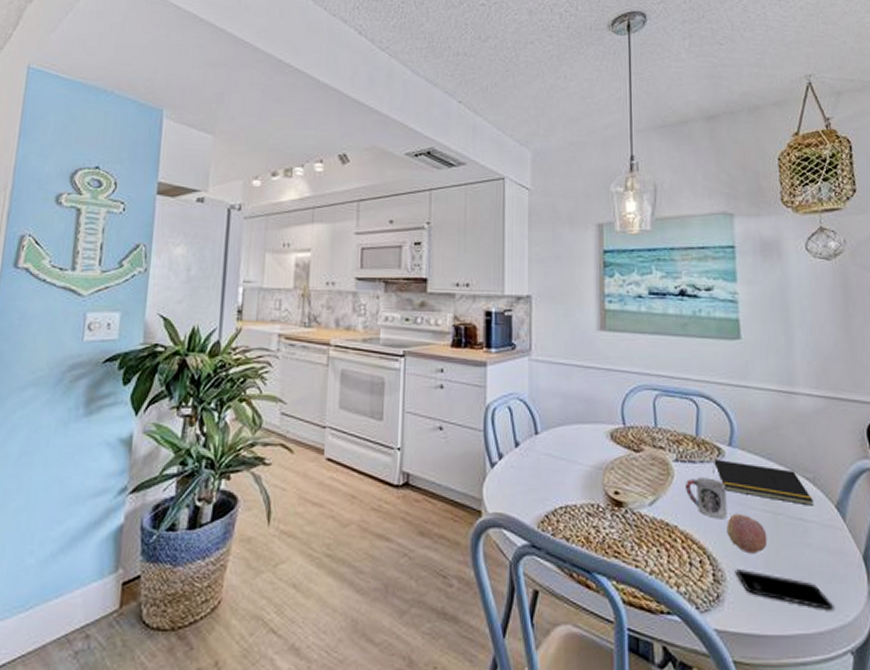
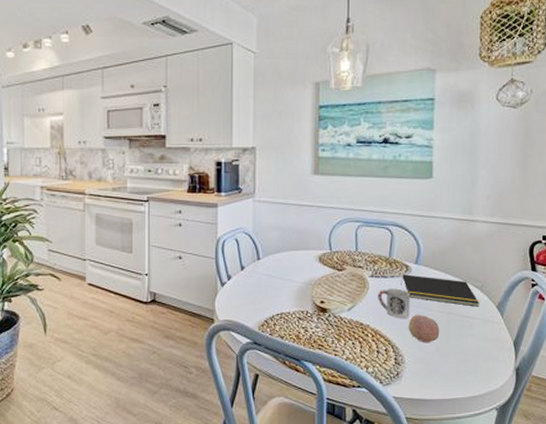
smartphone: present [735,569,834,611] -> none [412,354,487,381]

